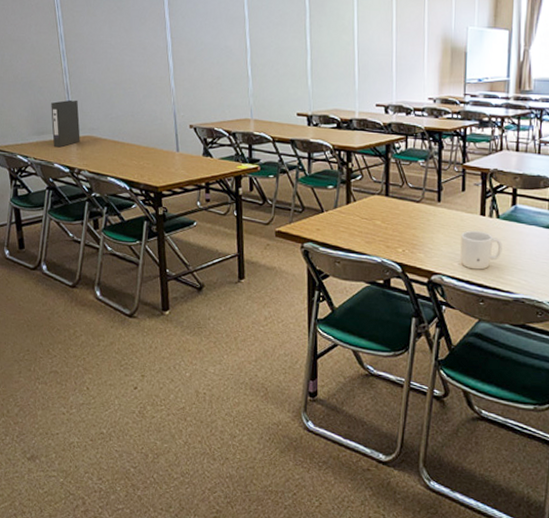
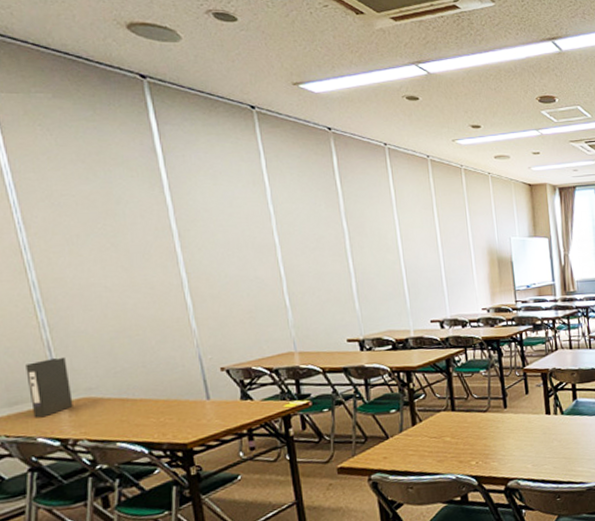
mug: present [460,230,502,270] -> none [531,429,570,468]

